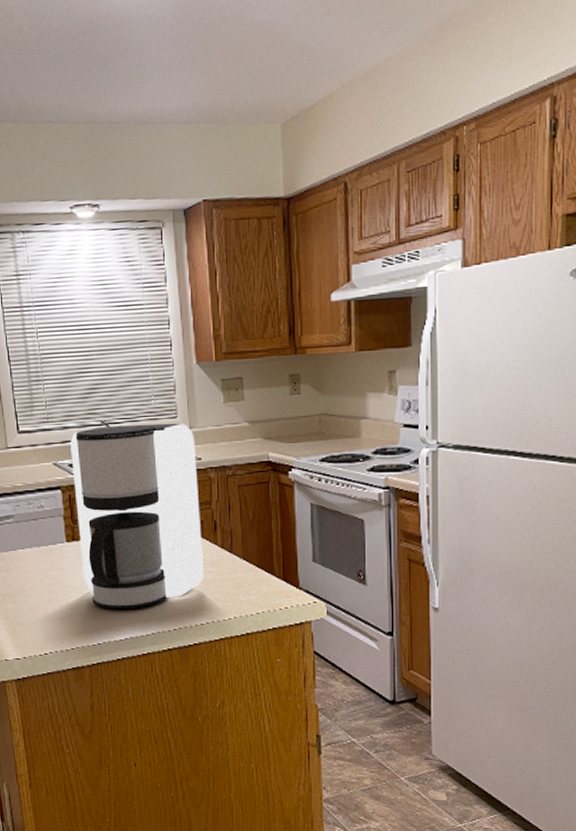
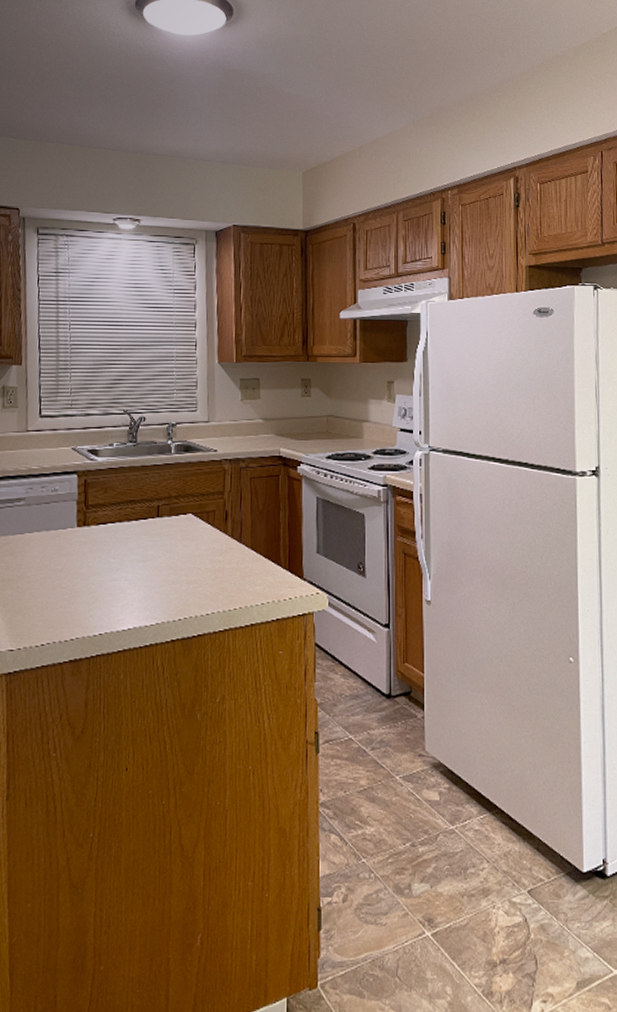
coffee maker: present [70,423,204,608] -> none [90,415,213,597]

